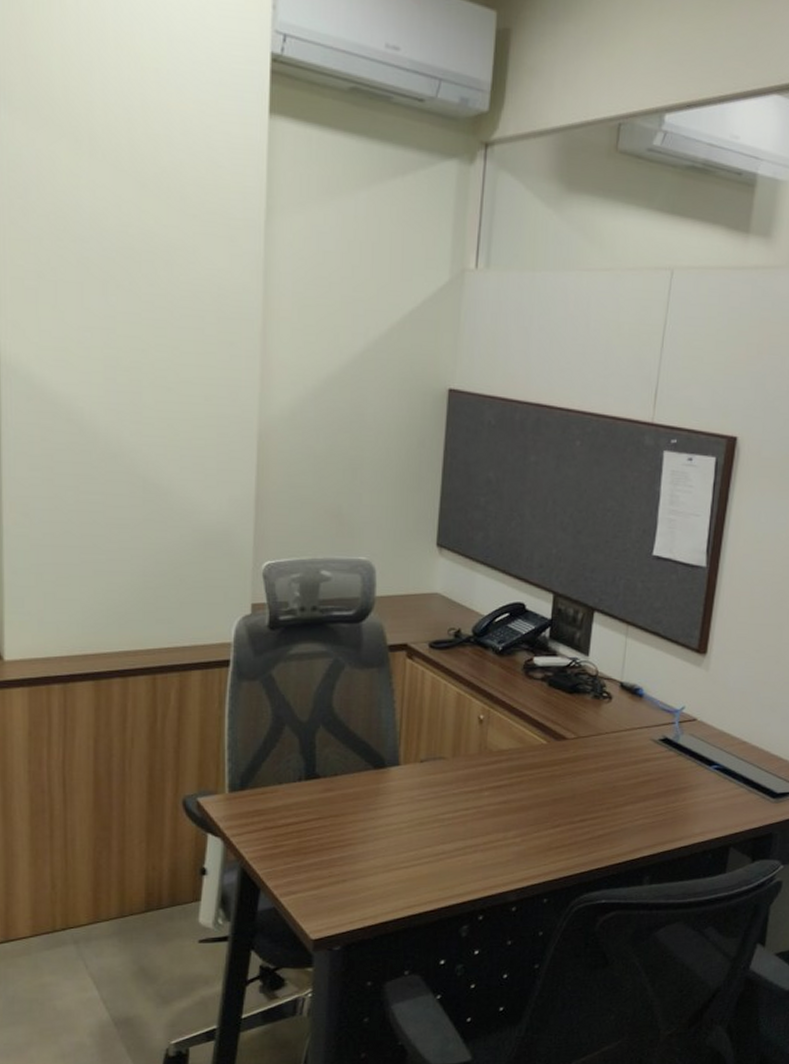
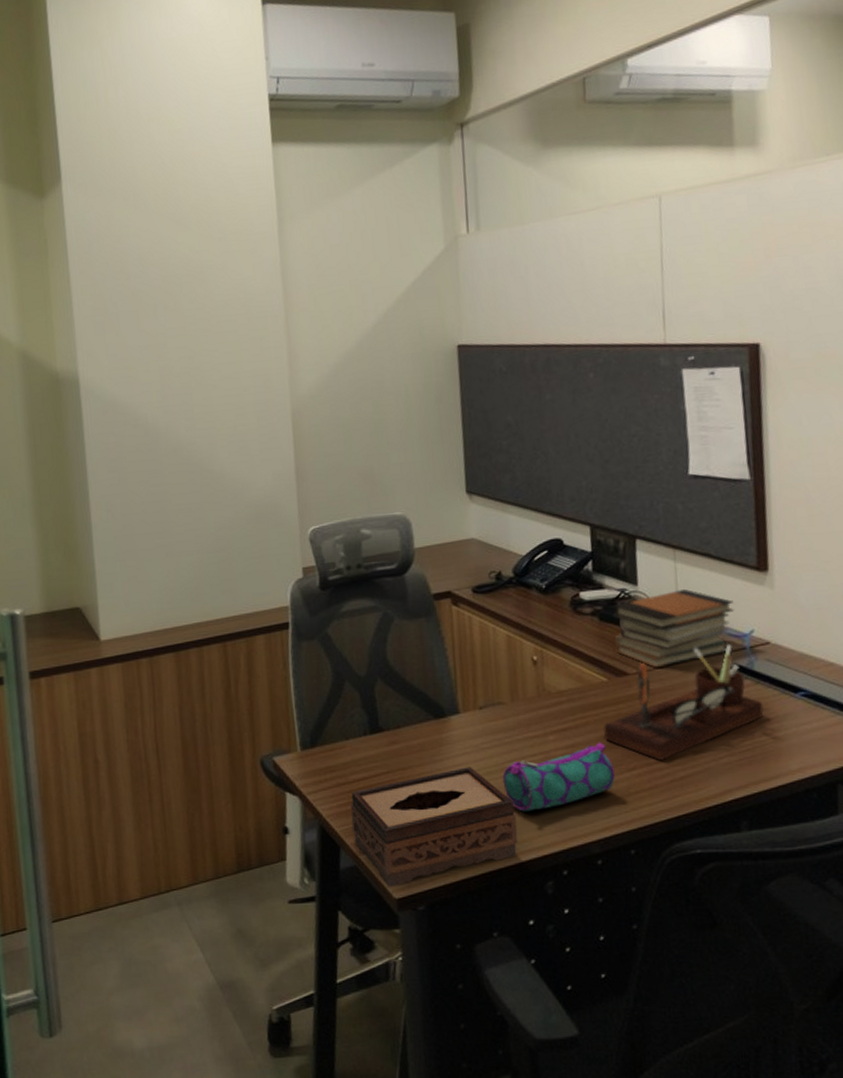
tissue box: none [275,817,442,928] -> present [350,767,518,887]
pencil case: none [433,800,540,861] -> present [502,742,615,812]
desk organizer: none [535,717,681,820] -> present [603,643,764,761]
book stack: none [559,664,672,735] -> present [613,589,734,668]

